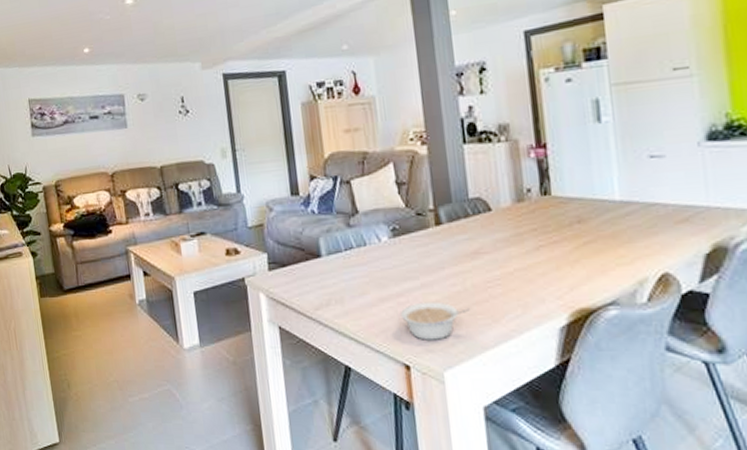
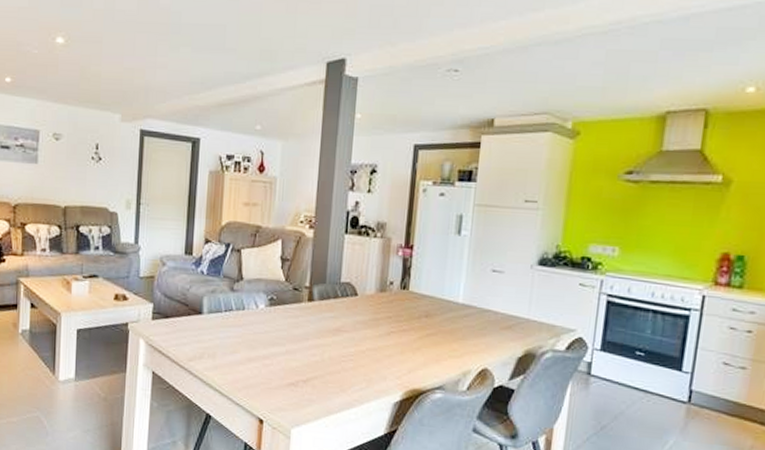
legume: present [400,301,470,340] -> none [263,366,323,401]

